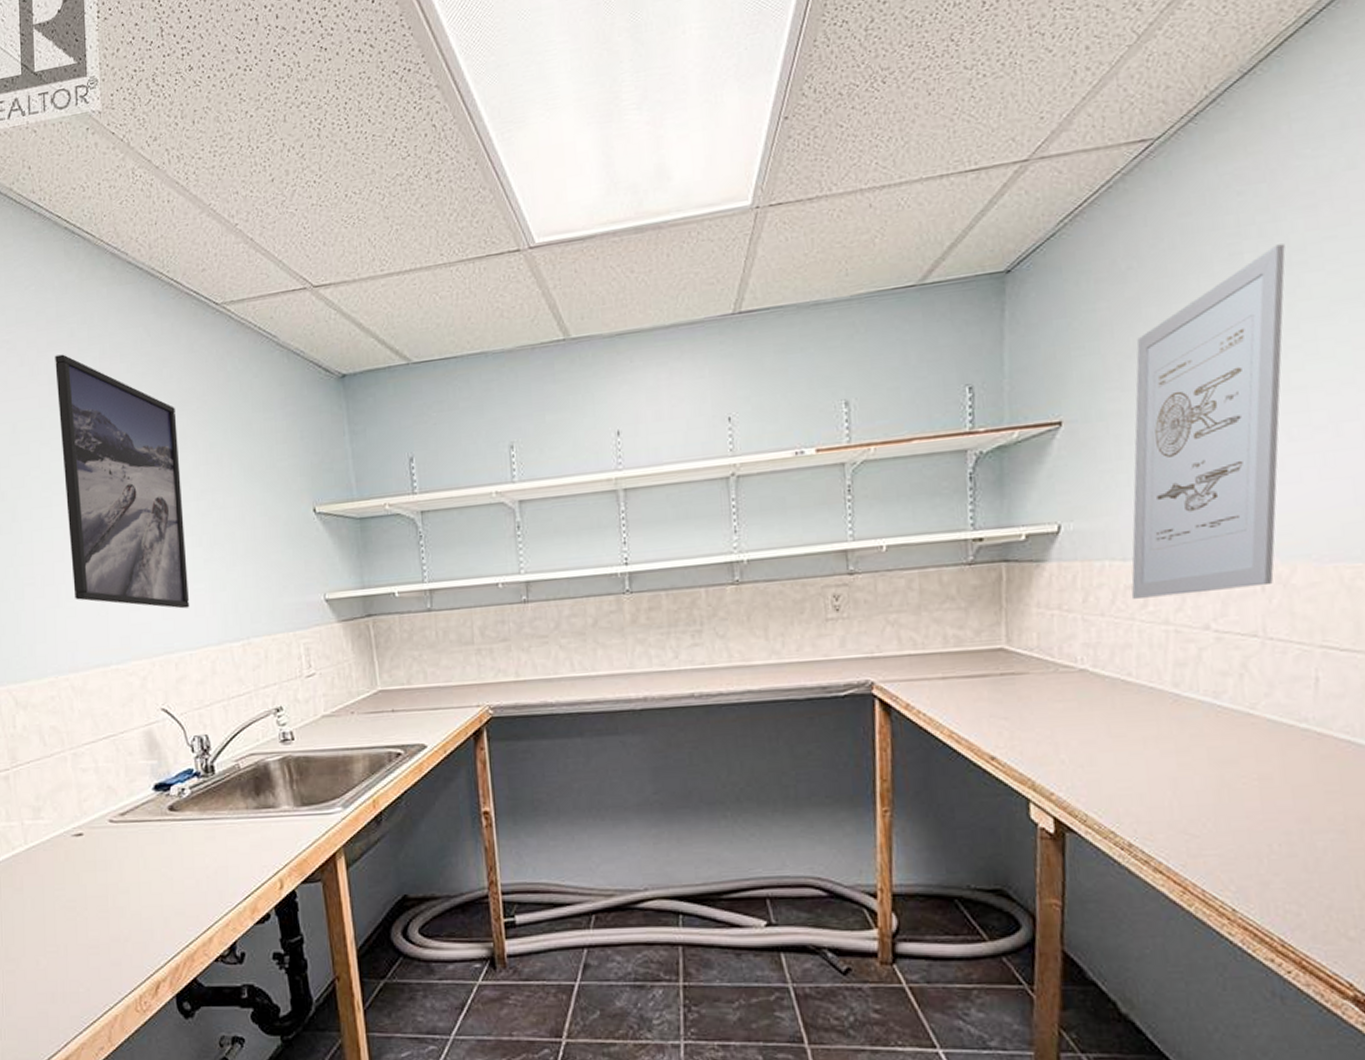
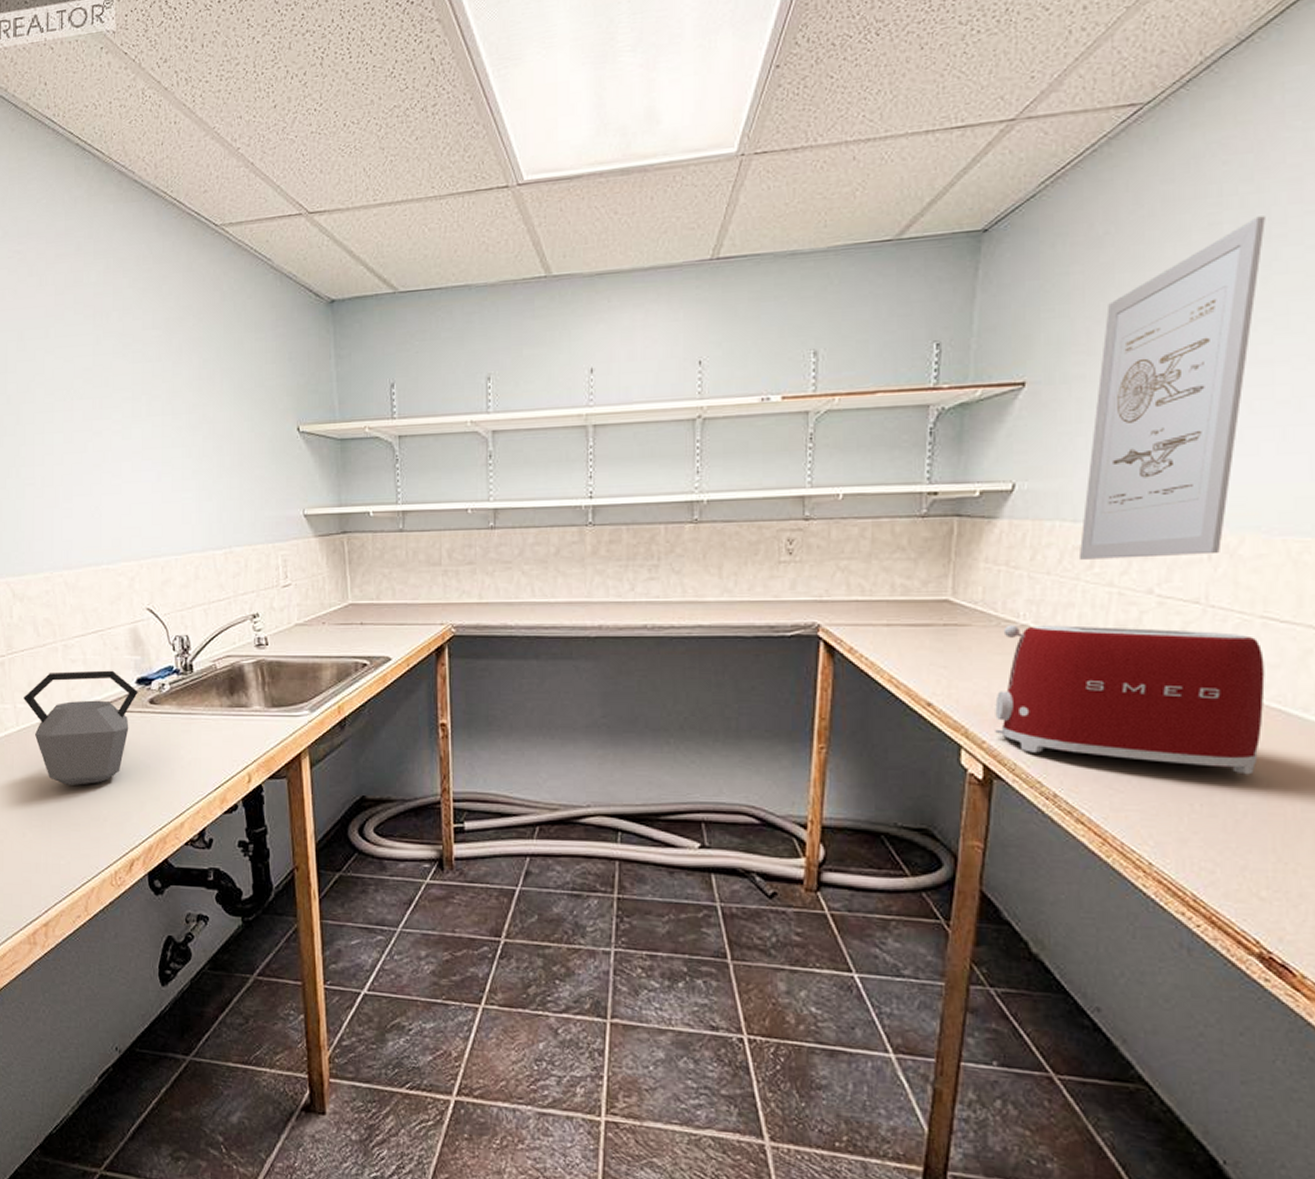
kettle: none [31,777,156,905] -> present [24,670,138,785]
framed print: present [55,354,190,609] -> none [62,266,178,516]
toaster: none [1060,664,1333,811] -> present [995,624,1265,775]

